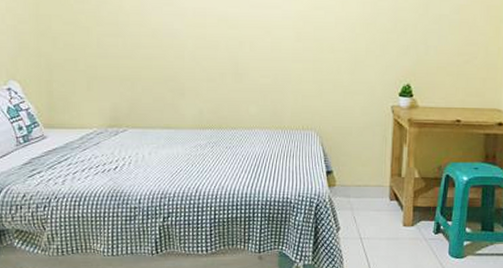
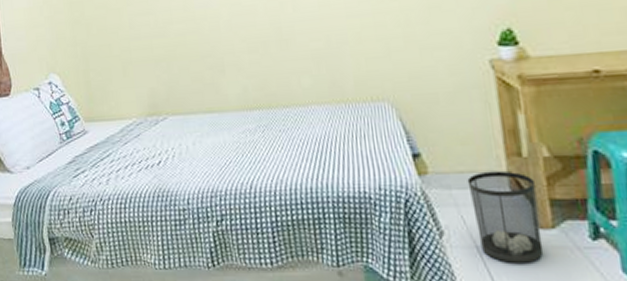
waste bin: none [362,186,407,249] -> present [467,170,544,263]

